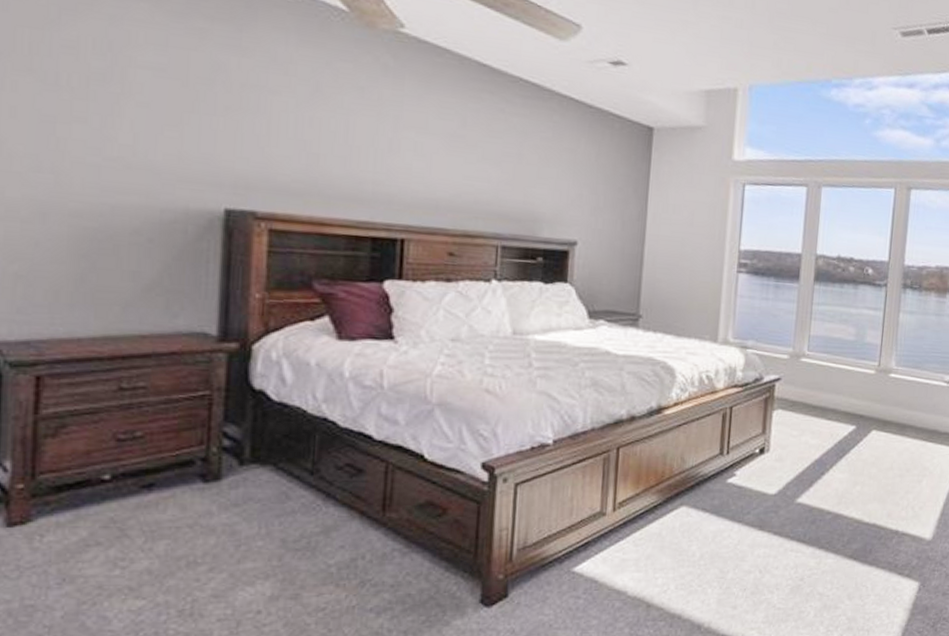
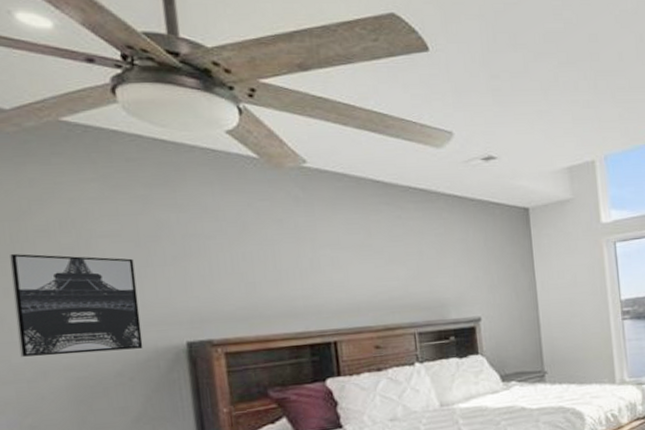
wall art: none [17,68,177,207] -> present [10,254,143,357]

